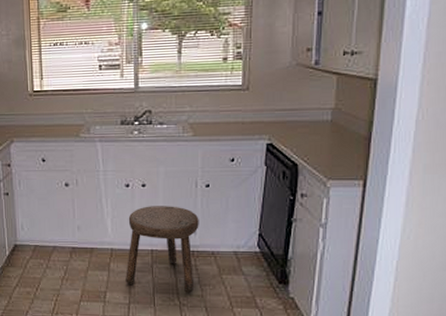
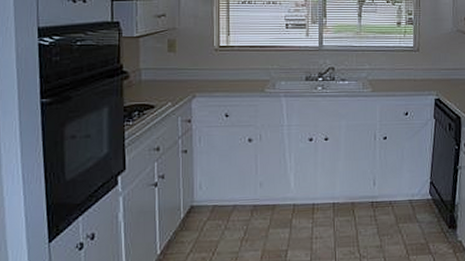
stool: present [126,206,199,293] -> none [307,158,378,244]

